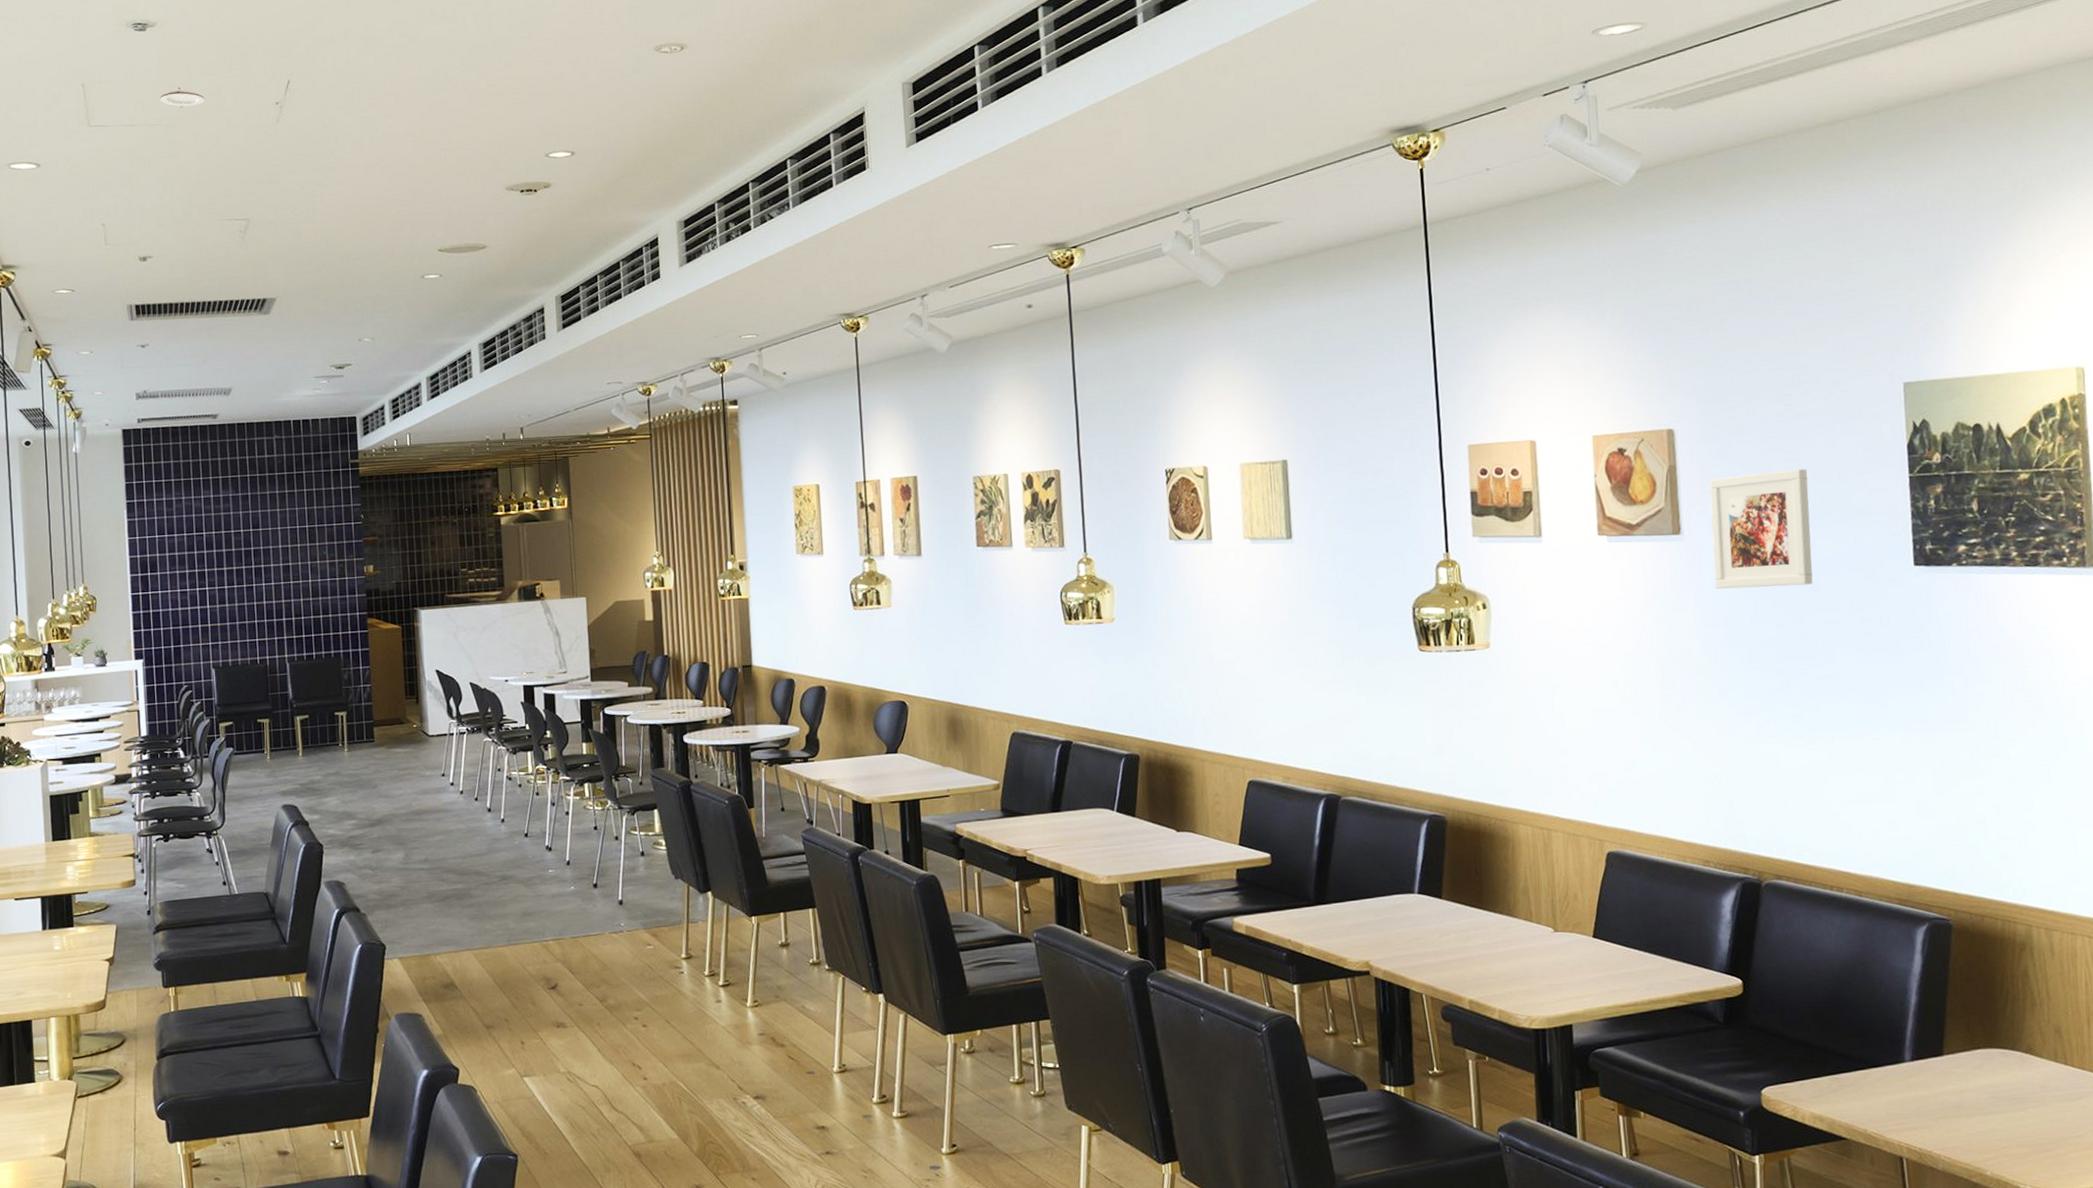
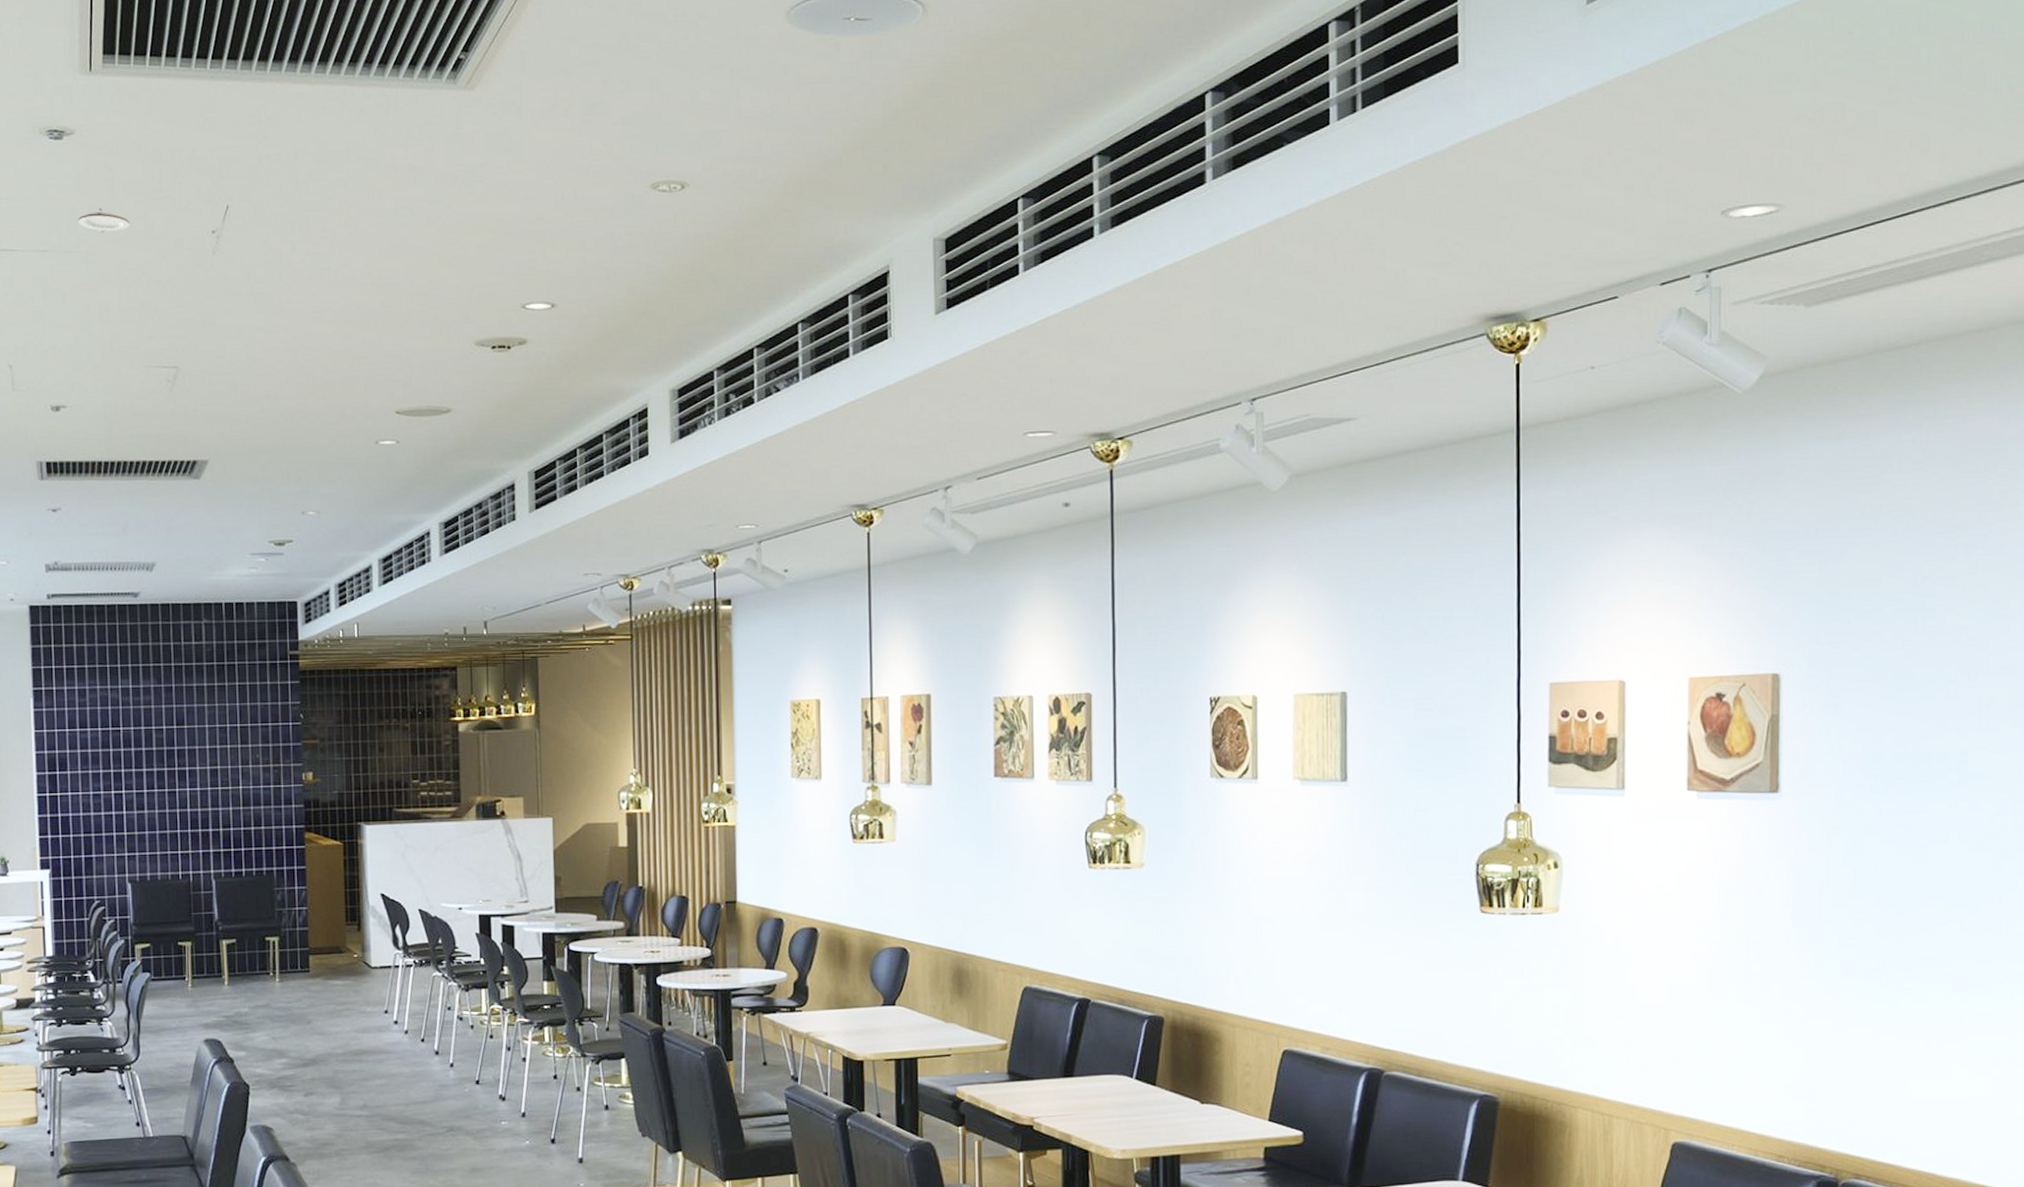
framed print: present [1710,468,1813,590] -> none [1812,723,1924,856]

